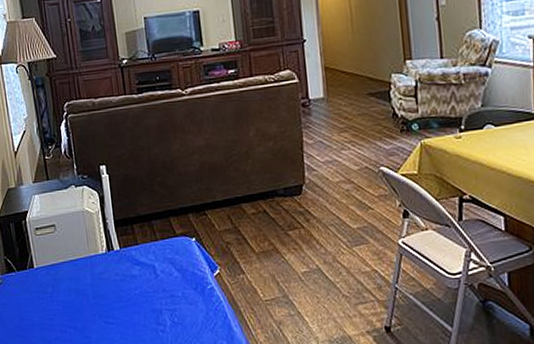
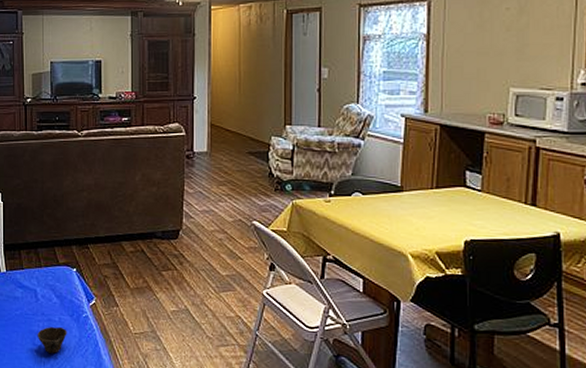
cup: none [160,302,193,331] -> present [37,326,67,353]

